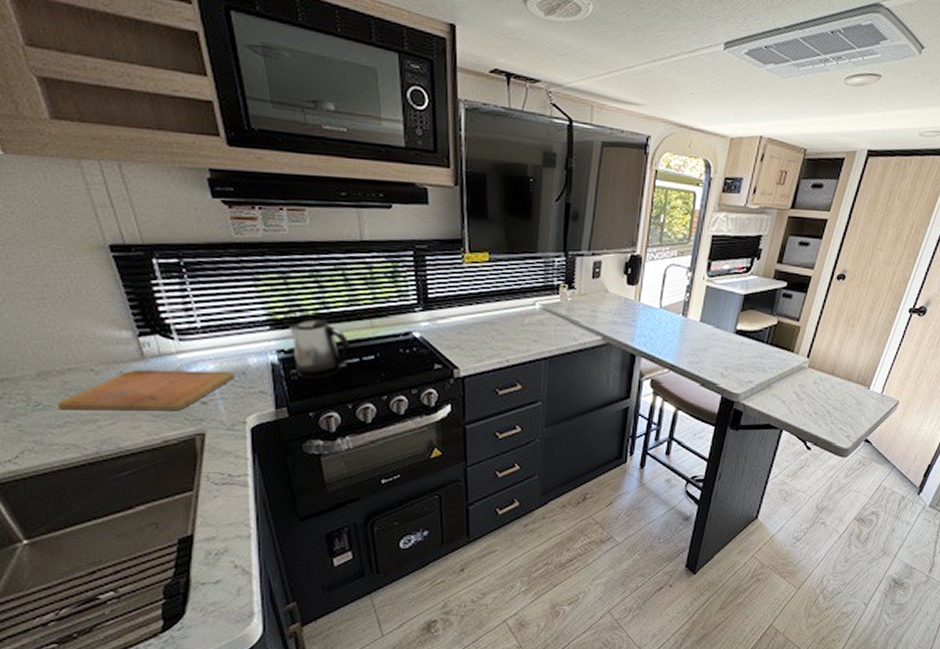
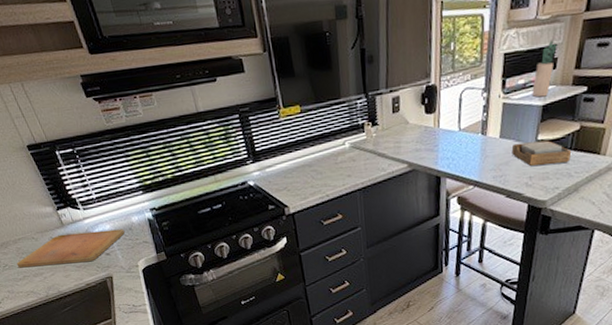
kettle: present [289,319,350,381] -> none [156,180,203,230]
napkin holder: none [710,330,768,357] -> present [511,140,572,166]
vase: none [735,229,763,286] -> present [532,39,557,98]

